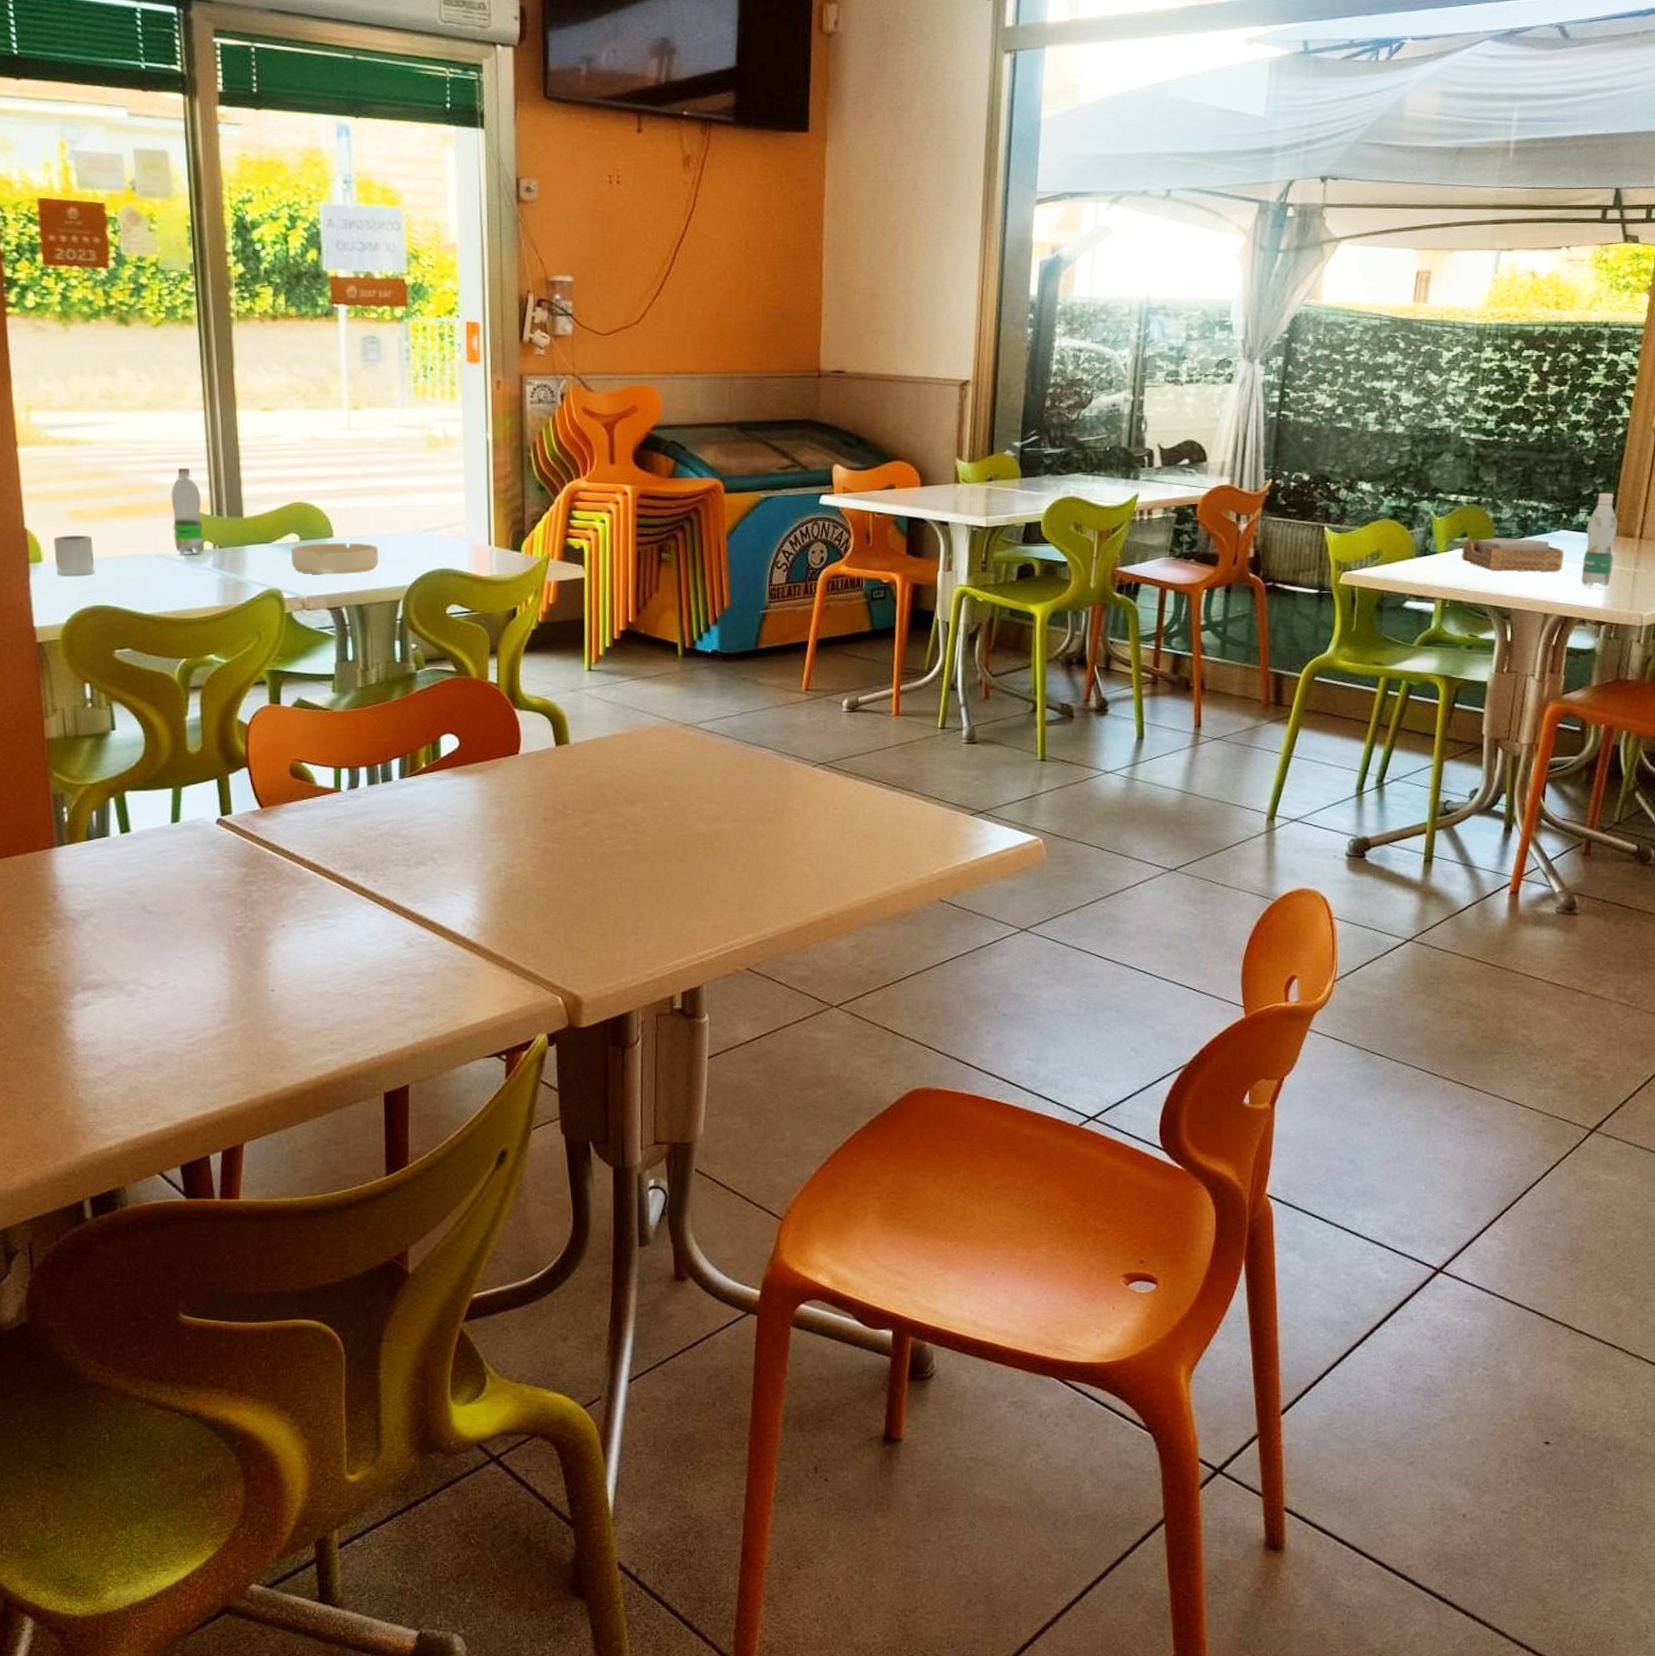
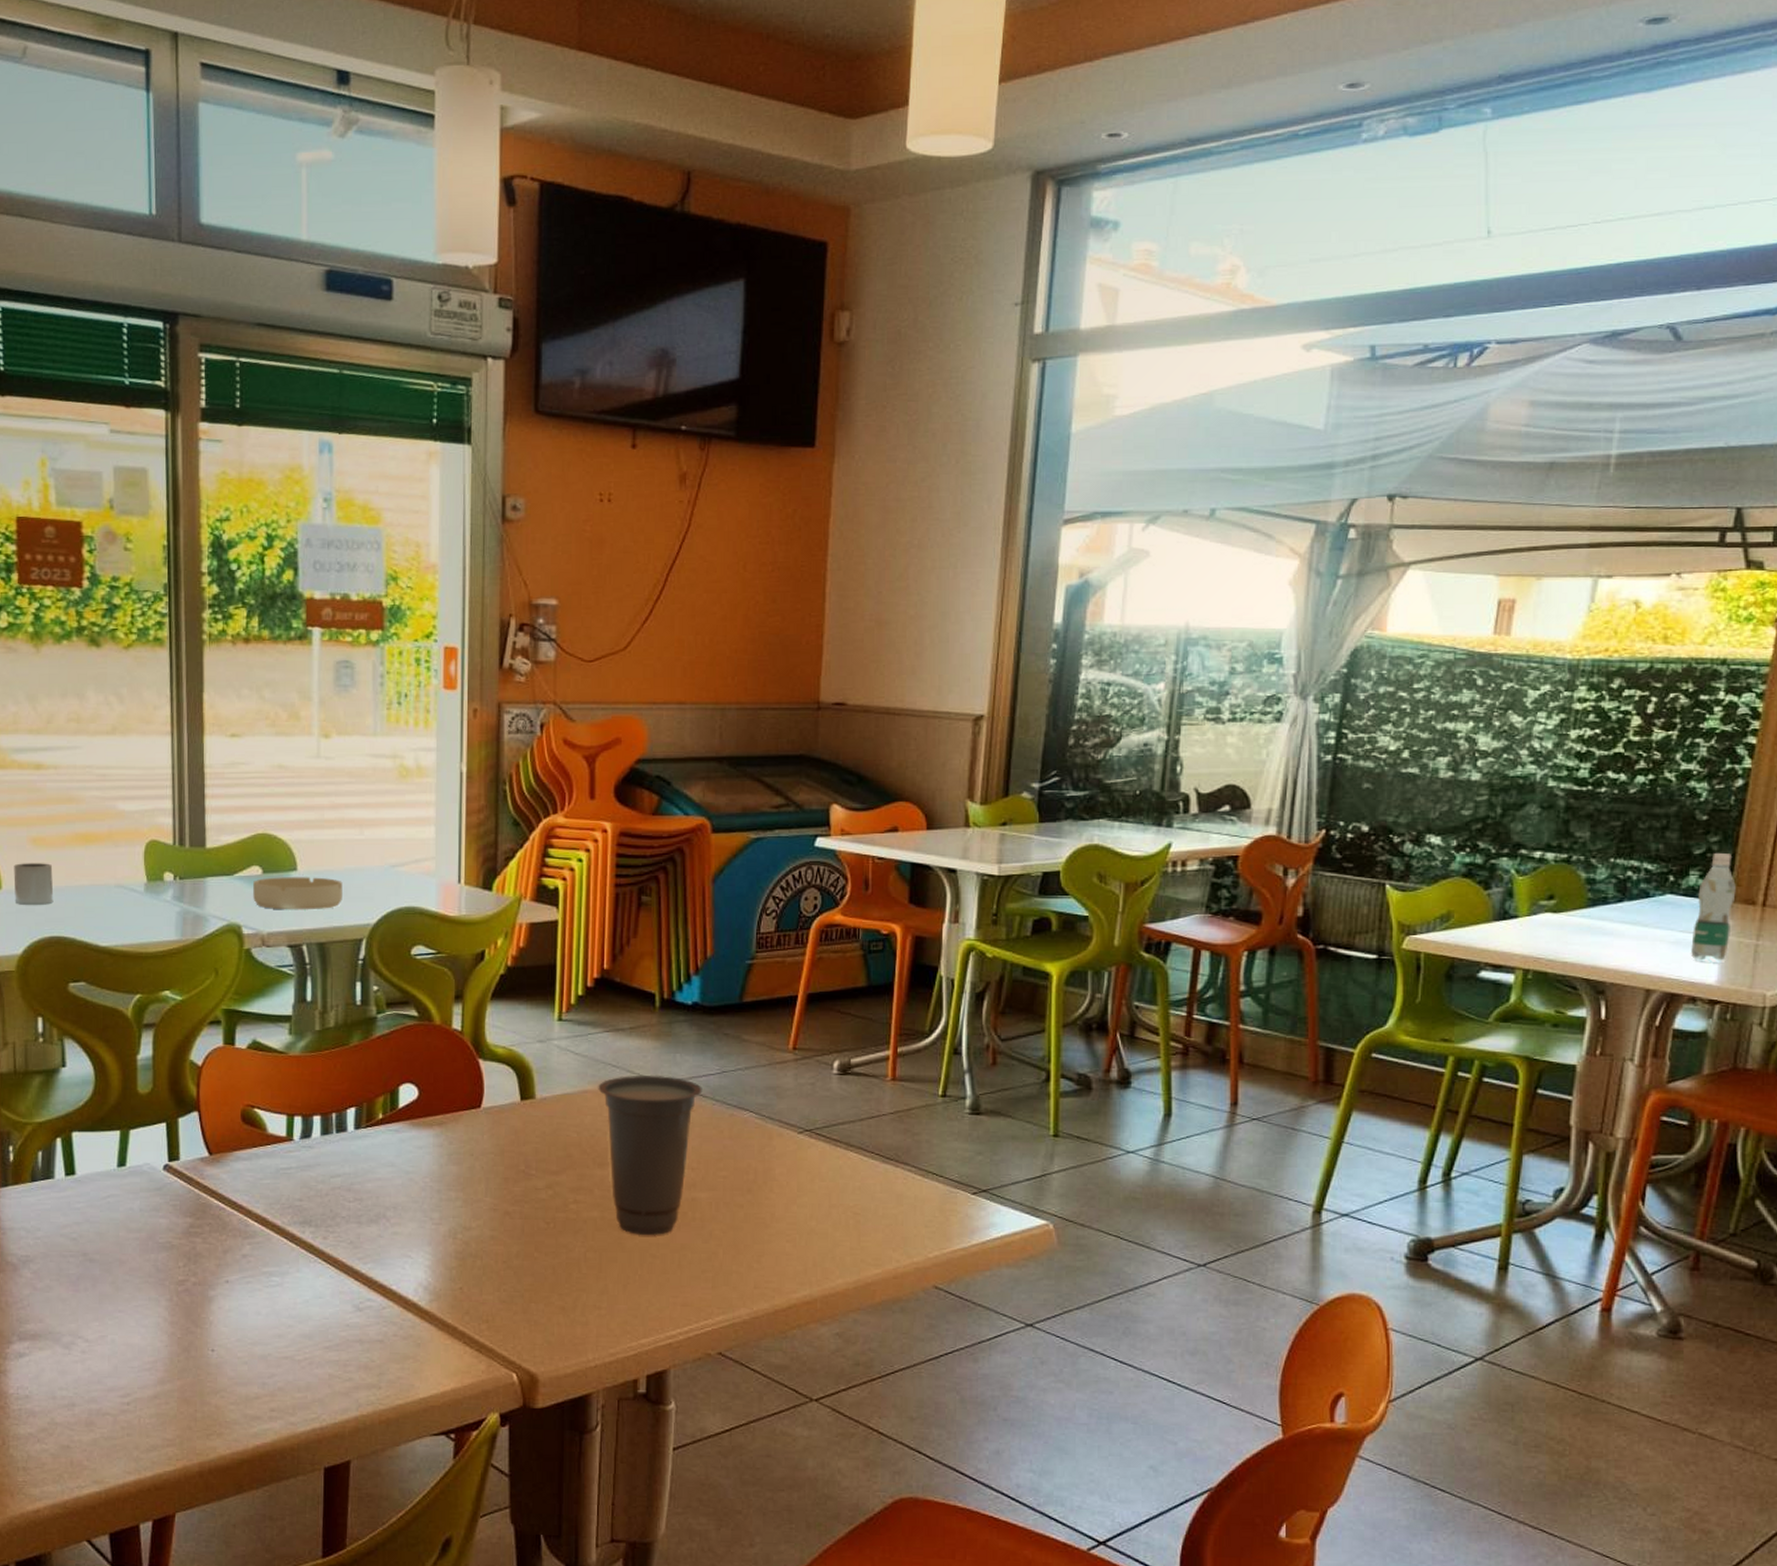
bottle: present [171,467,204,555] -> none [133,794,165,886]
cup: none [627,718,724,865] -> present [598,1075,703,1235]
napkin holder: present [1461,538,1564,572] -> none [1546,902,1671,941]

